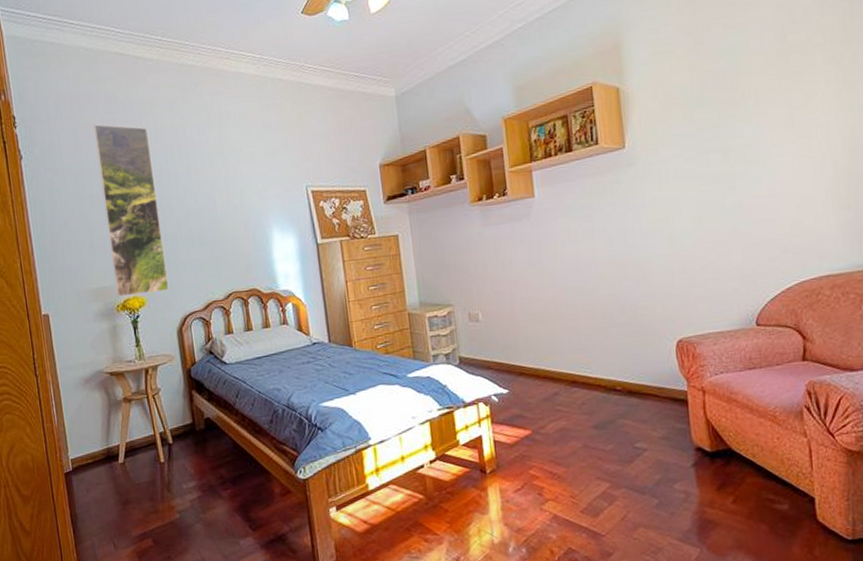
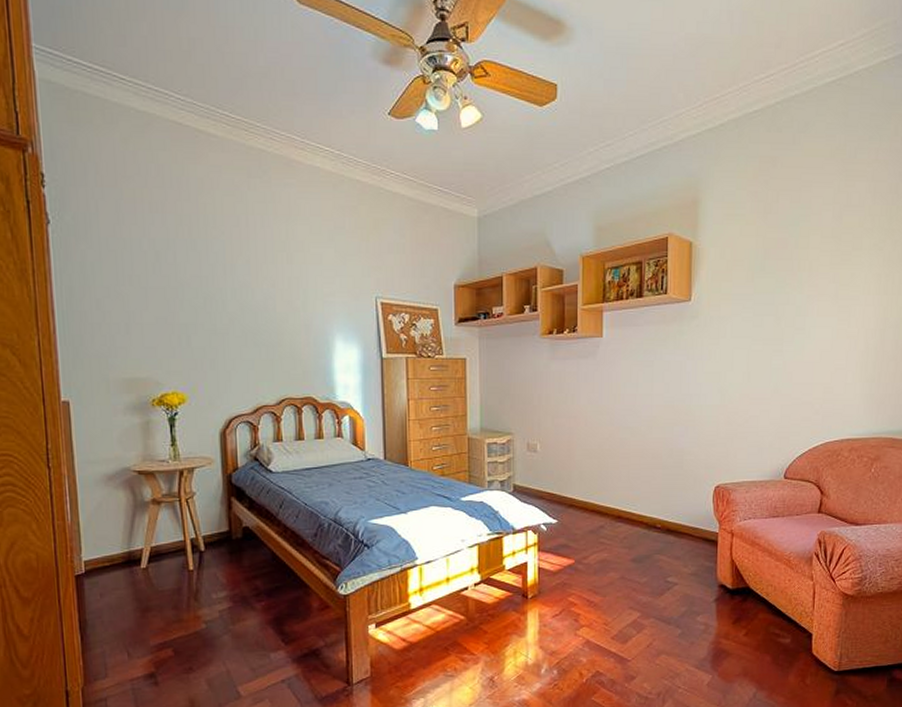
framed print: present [94,124,170,297] -> none [140,198,215,391]

